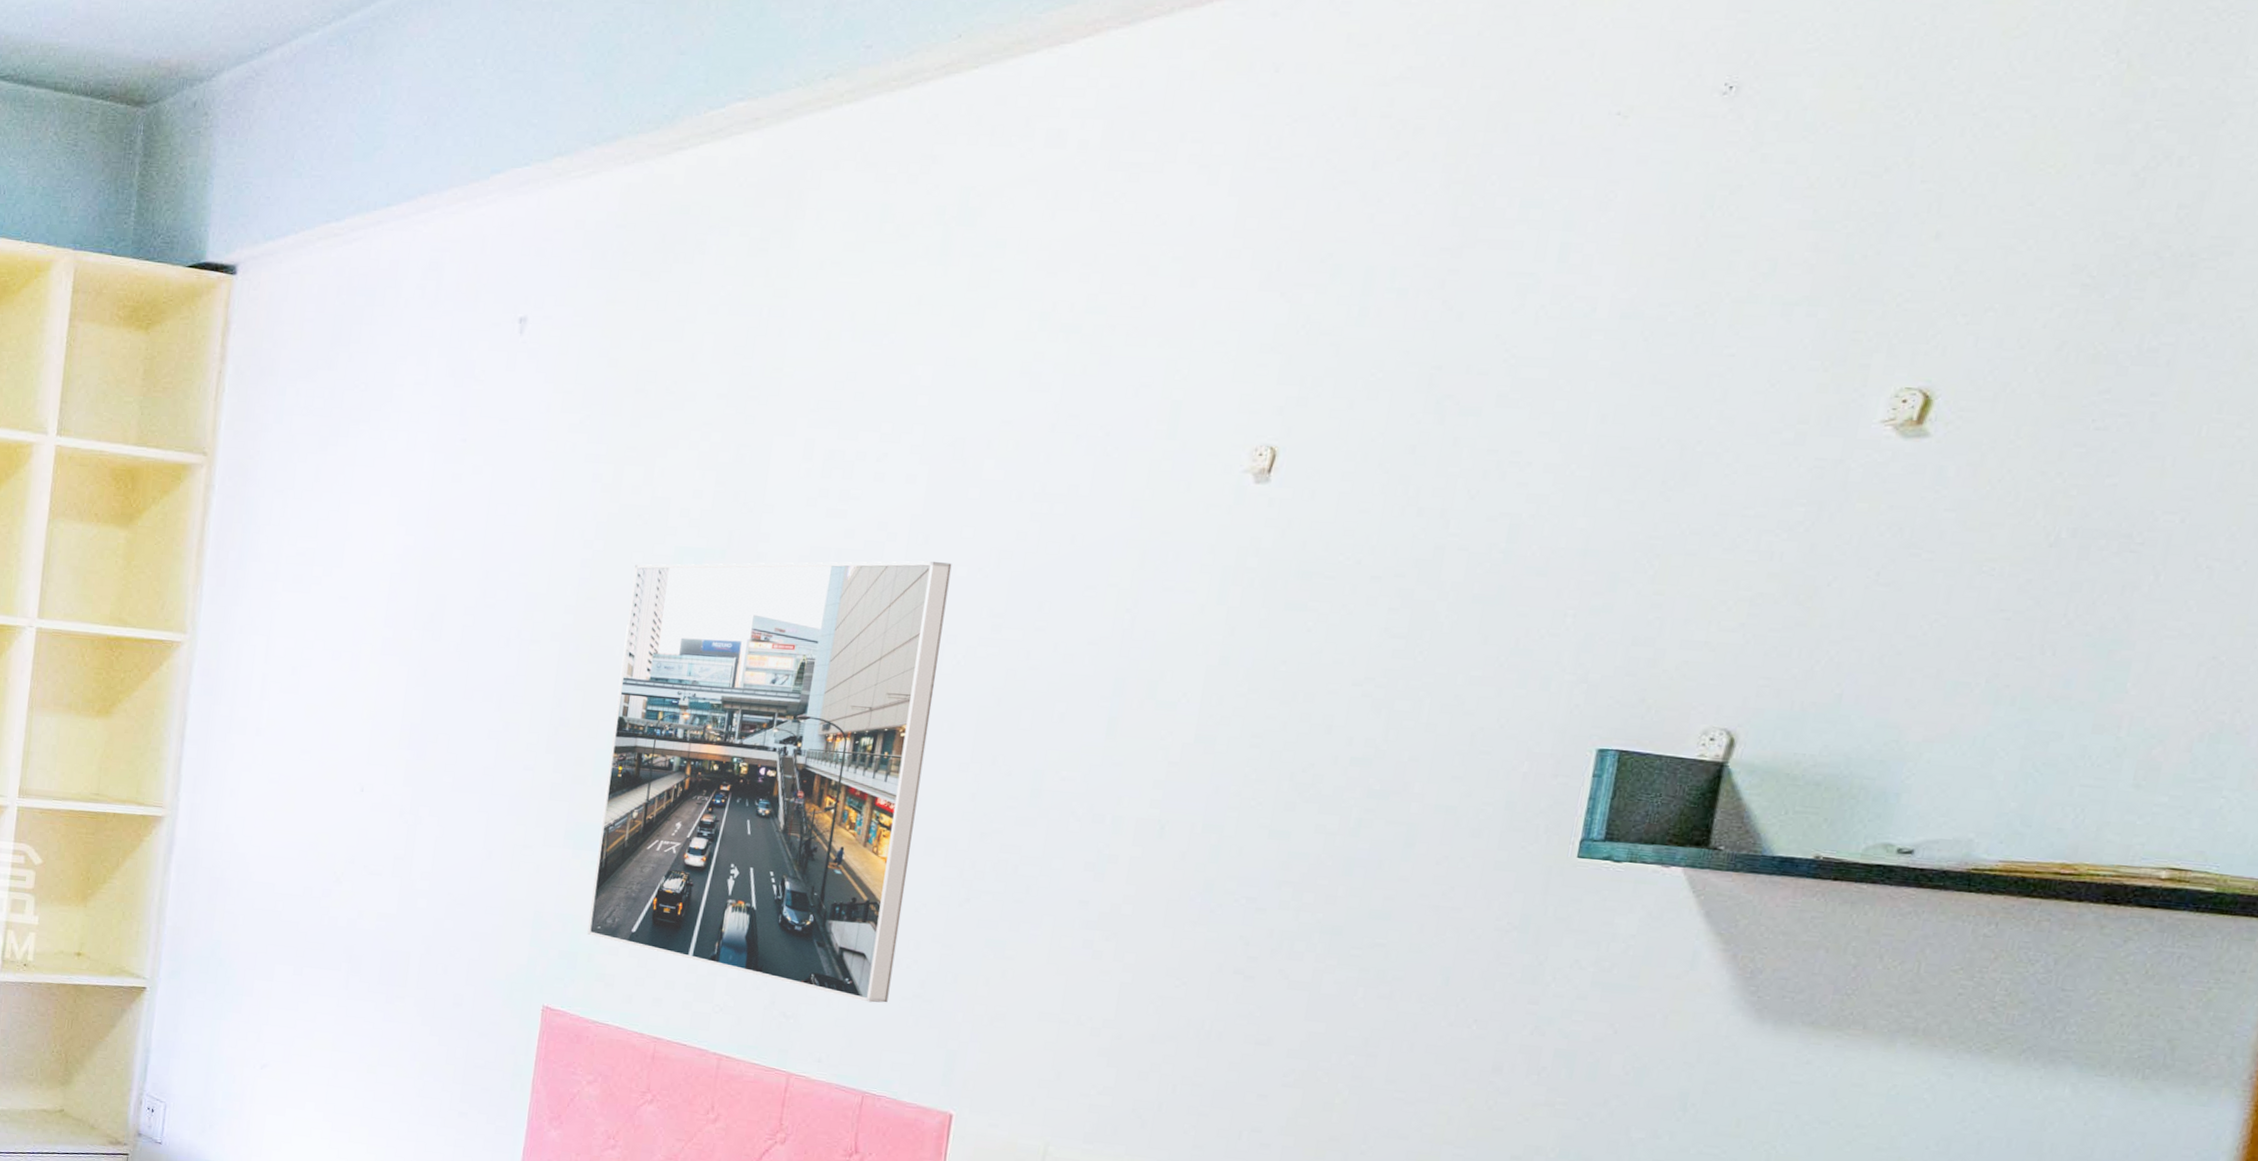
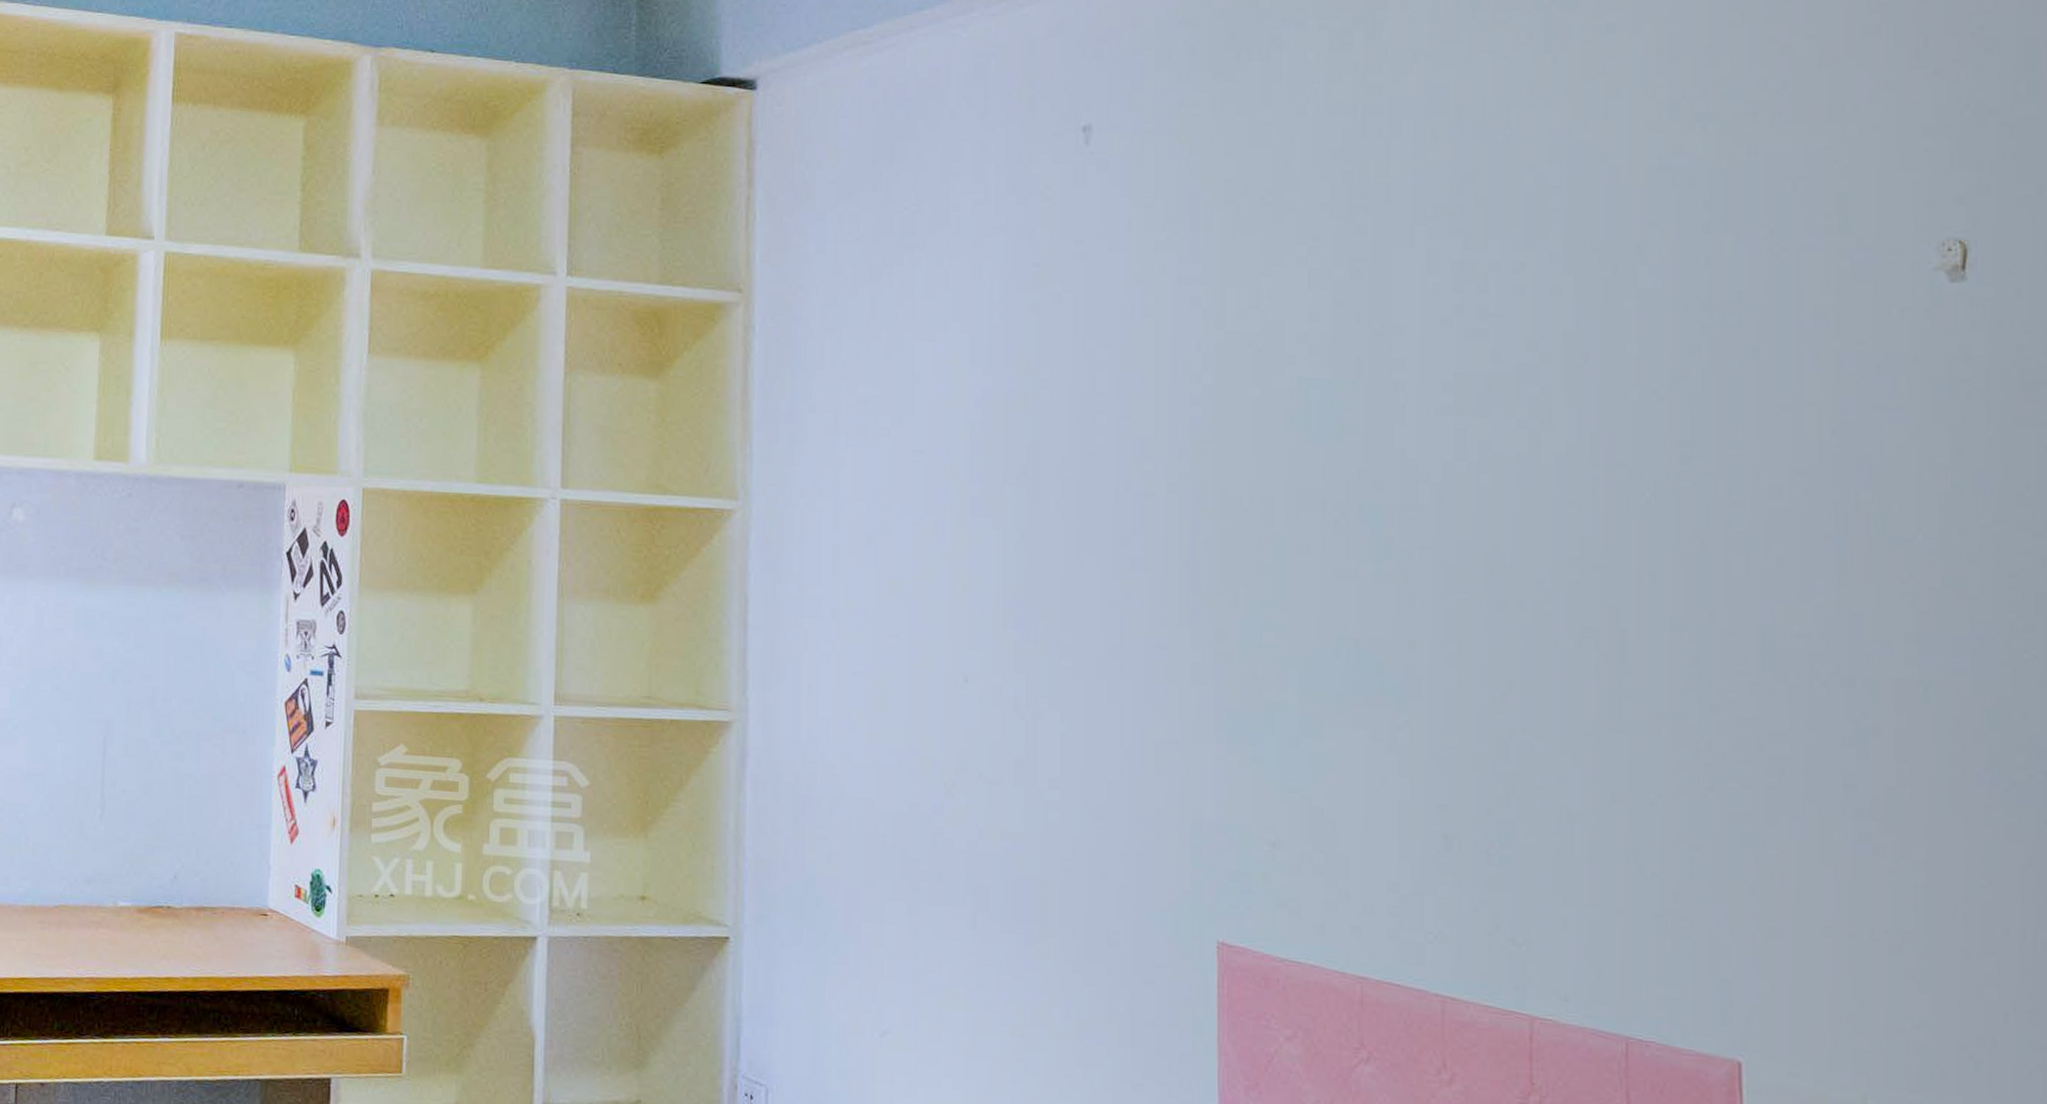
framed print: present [587,561,952,1003] -> none [1254,383,1637,922]

